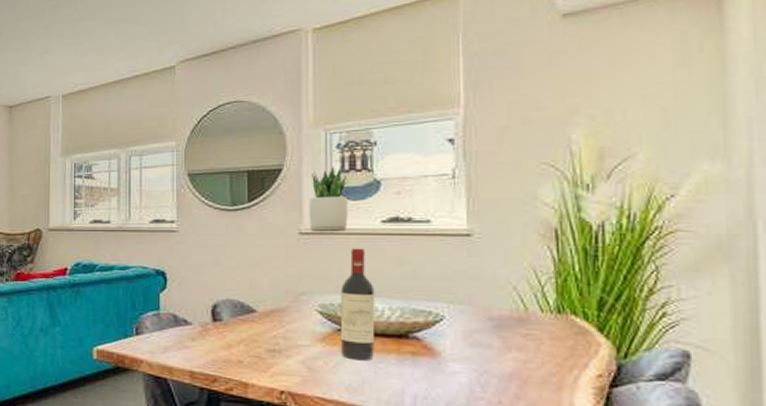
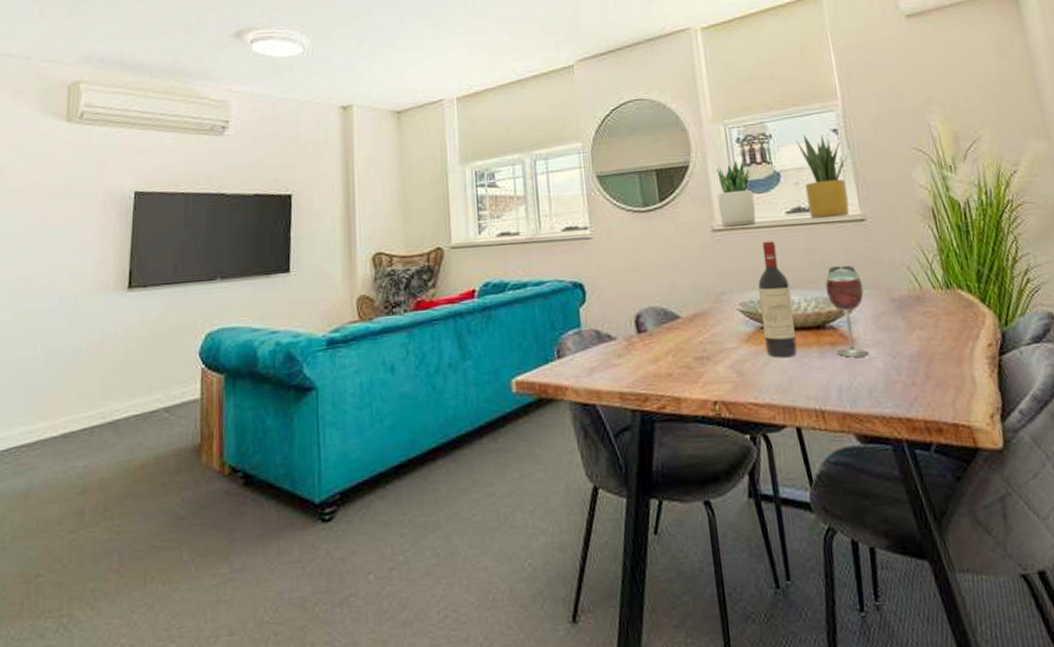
planter: none [404,143,464,231] -> present [796,134,850,220]
wineglass: none [415,279,458,370] -> present [825,265,869,358]

